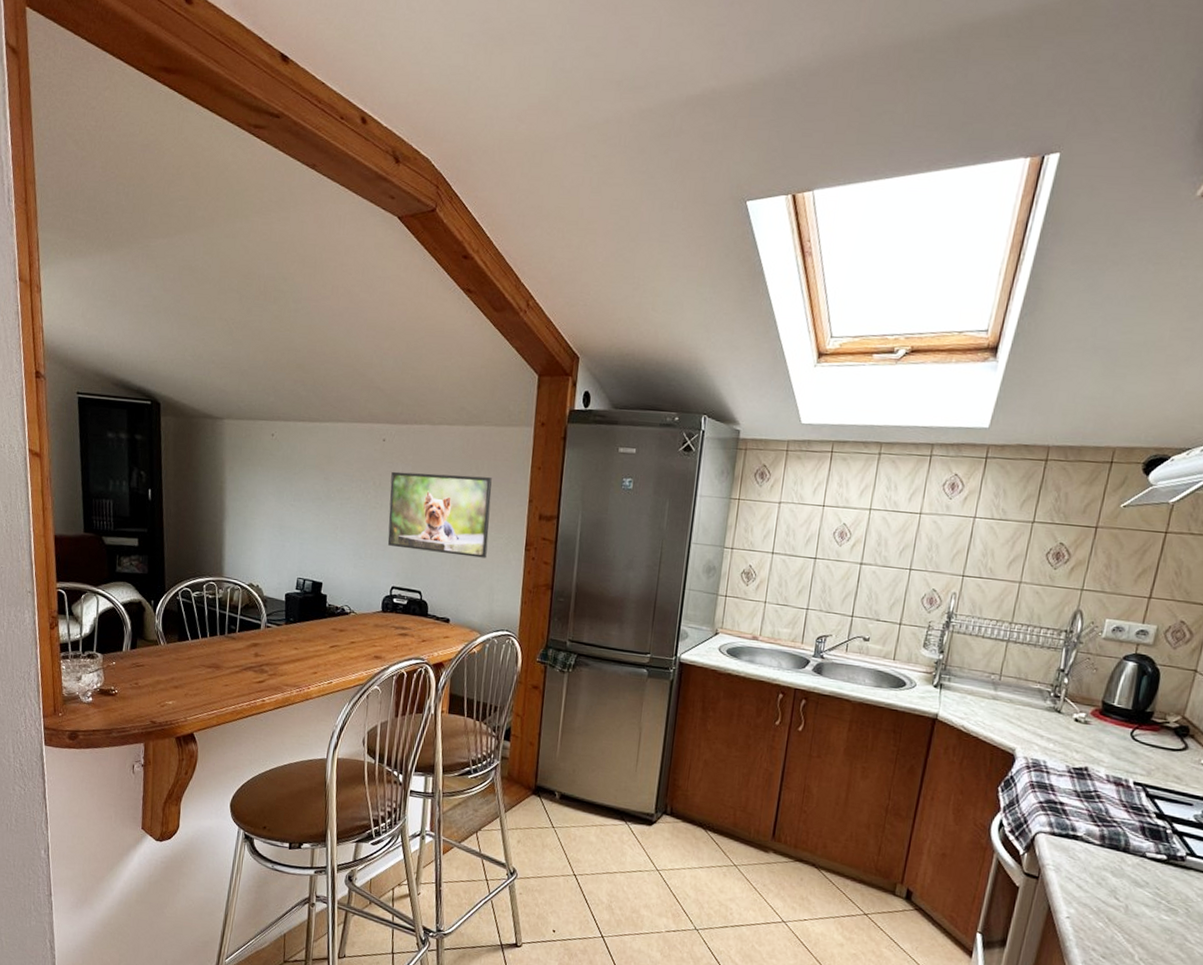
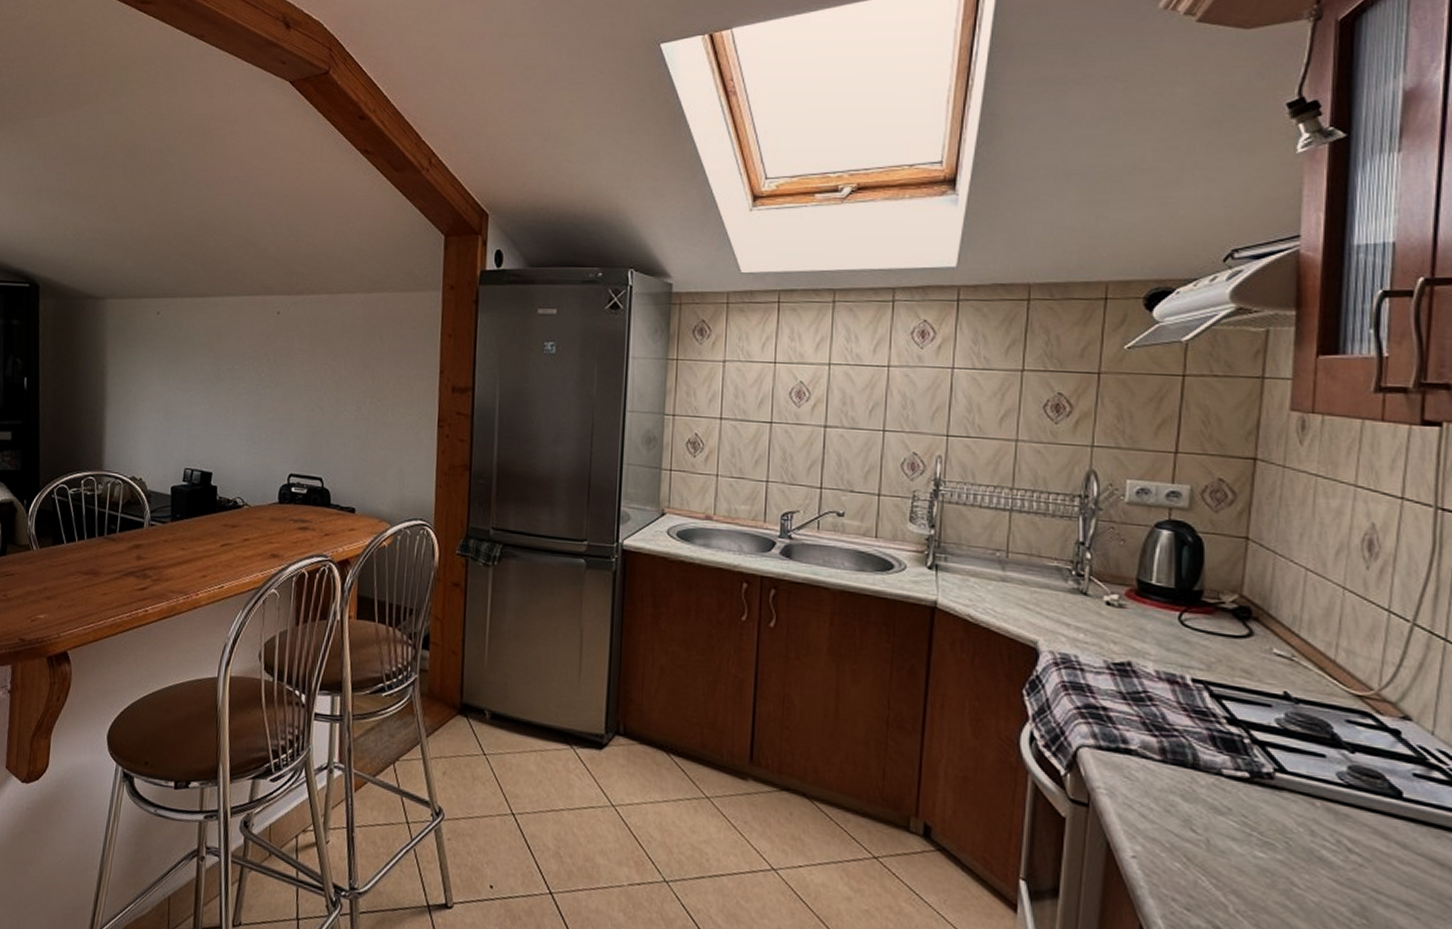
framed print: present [387,471,492,558] -> none [284,346,398,438]

